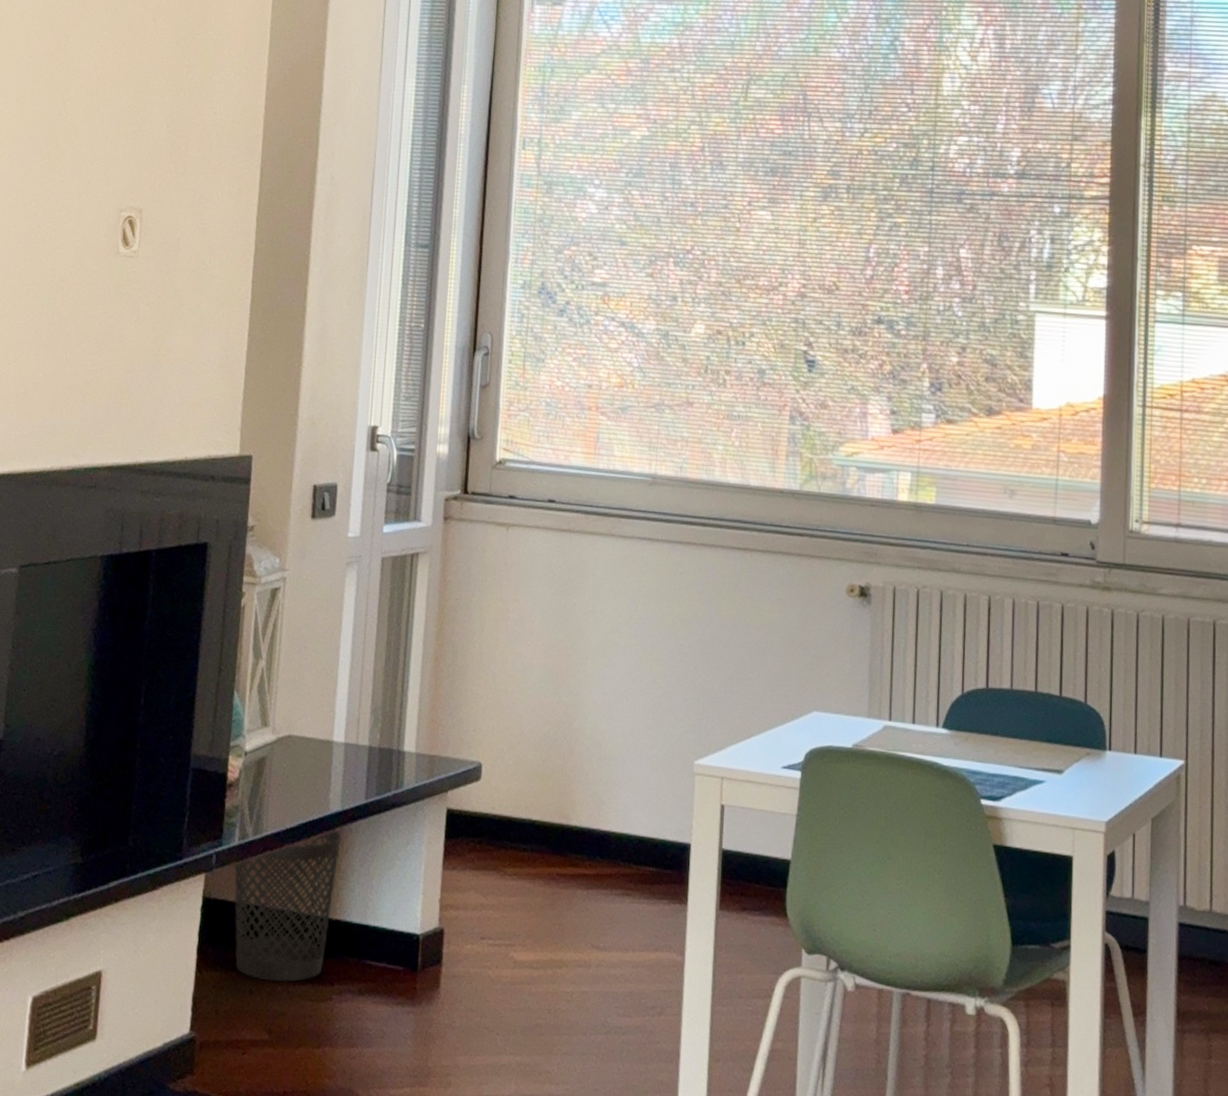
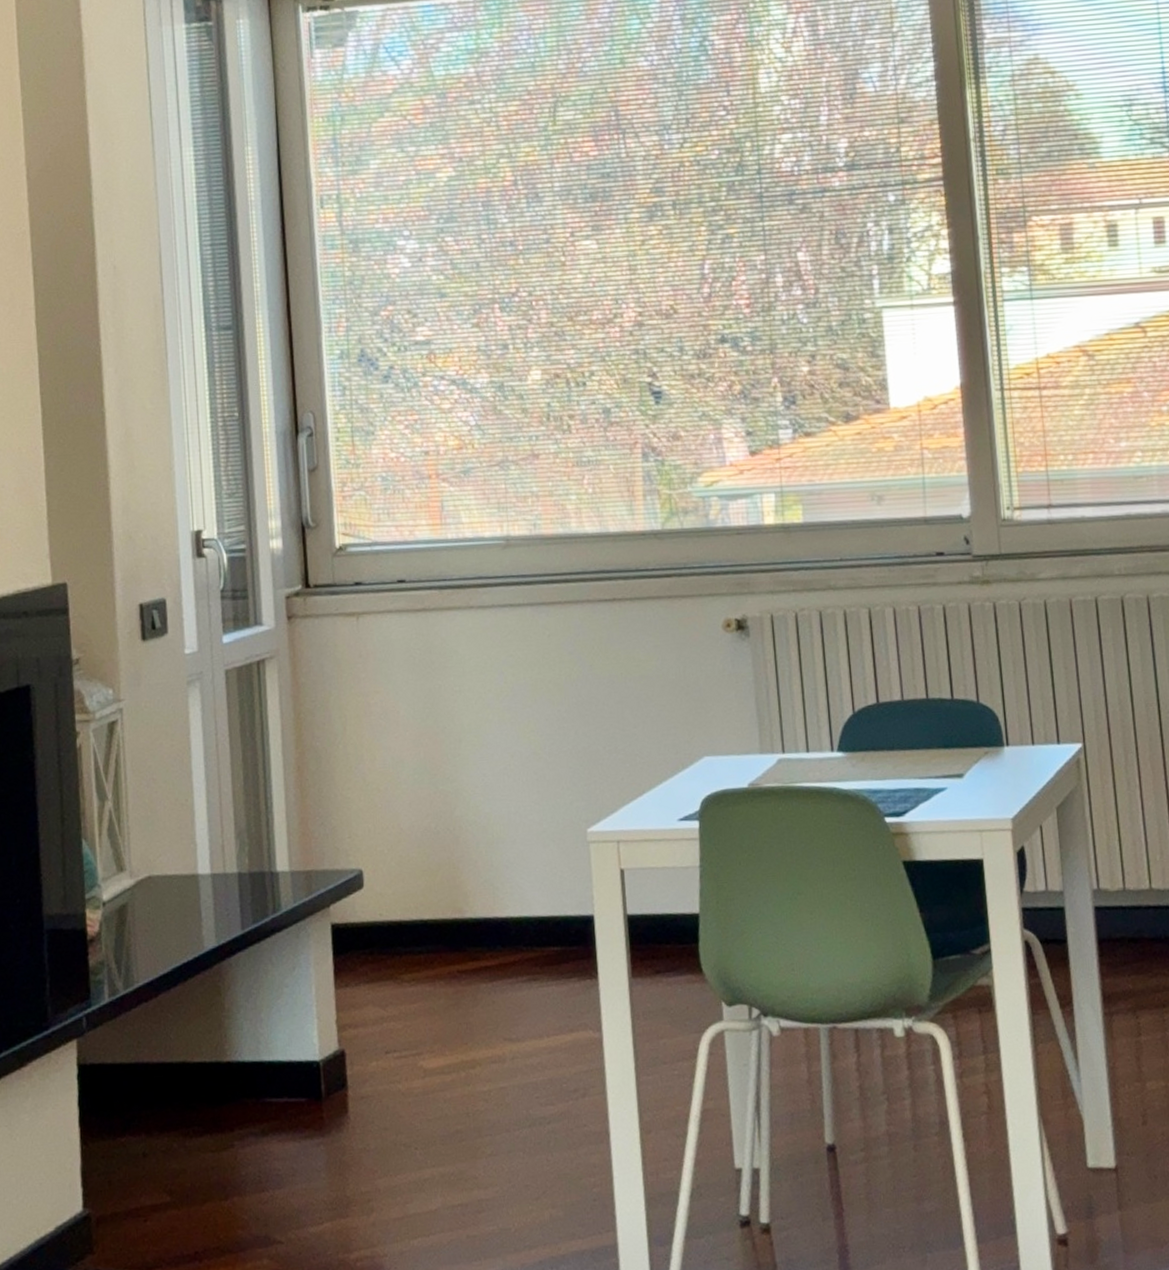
wastebasket: present [234,829,342,983] -> none [108,966,222,1141]

